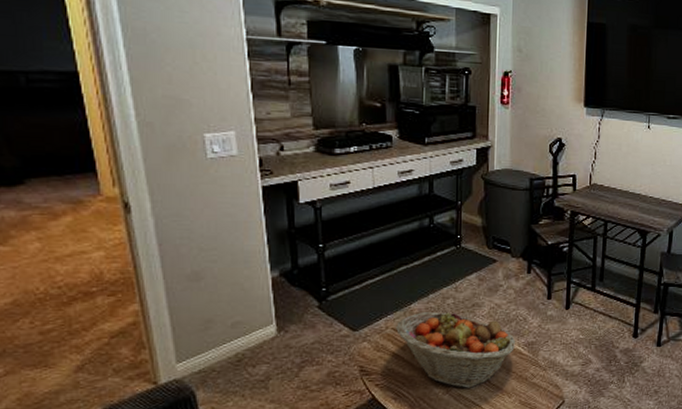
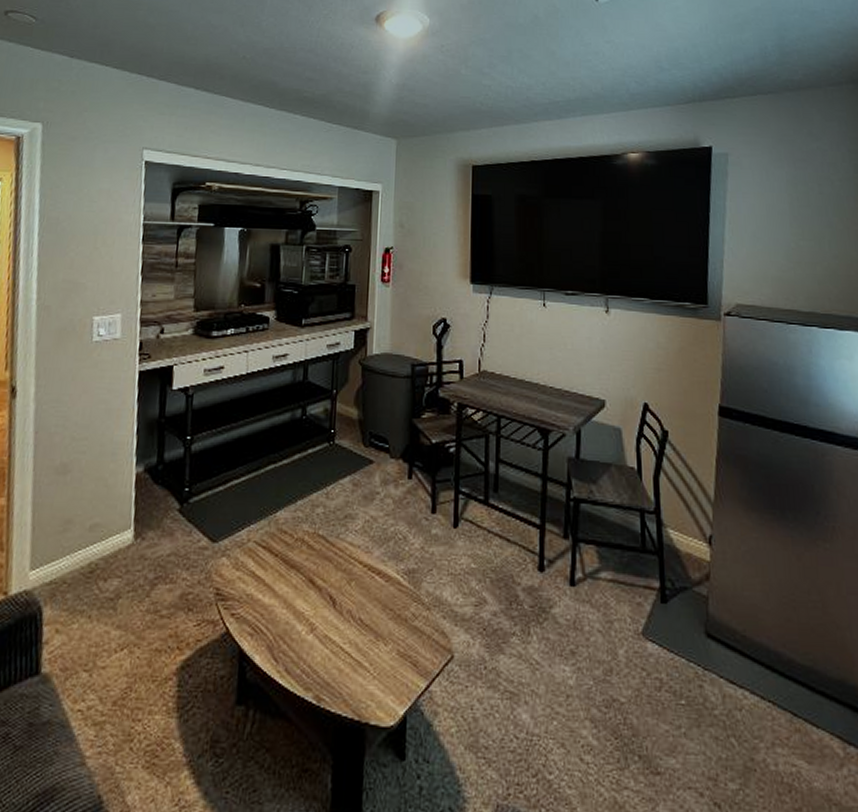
fruit basket: present [396,312,515,388] -> none [258,523,393,628]

